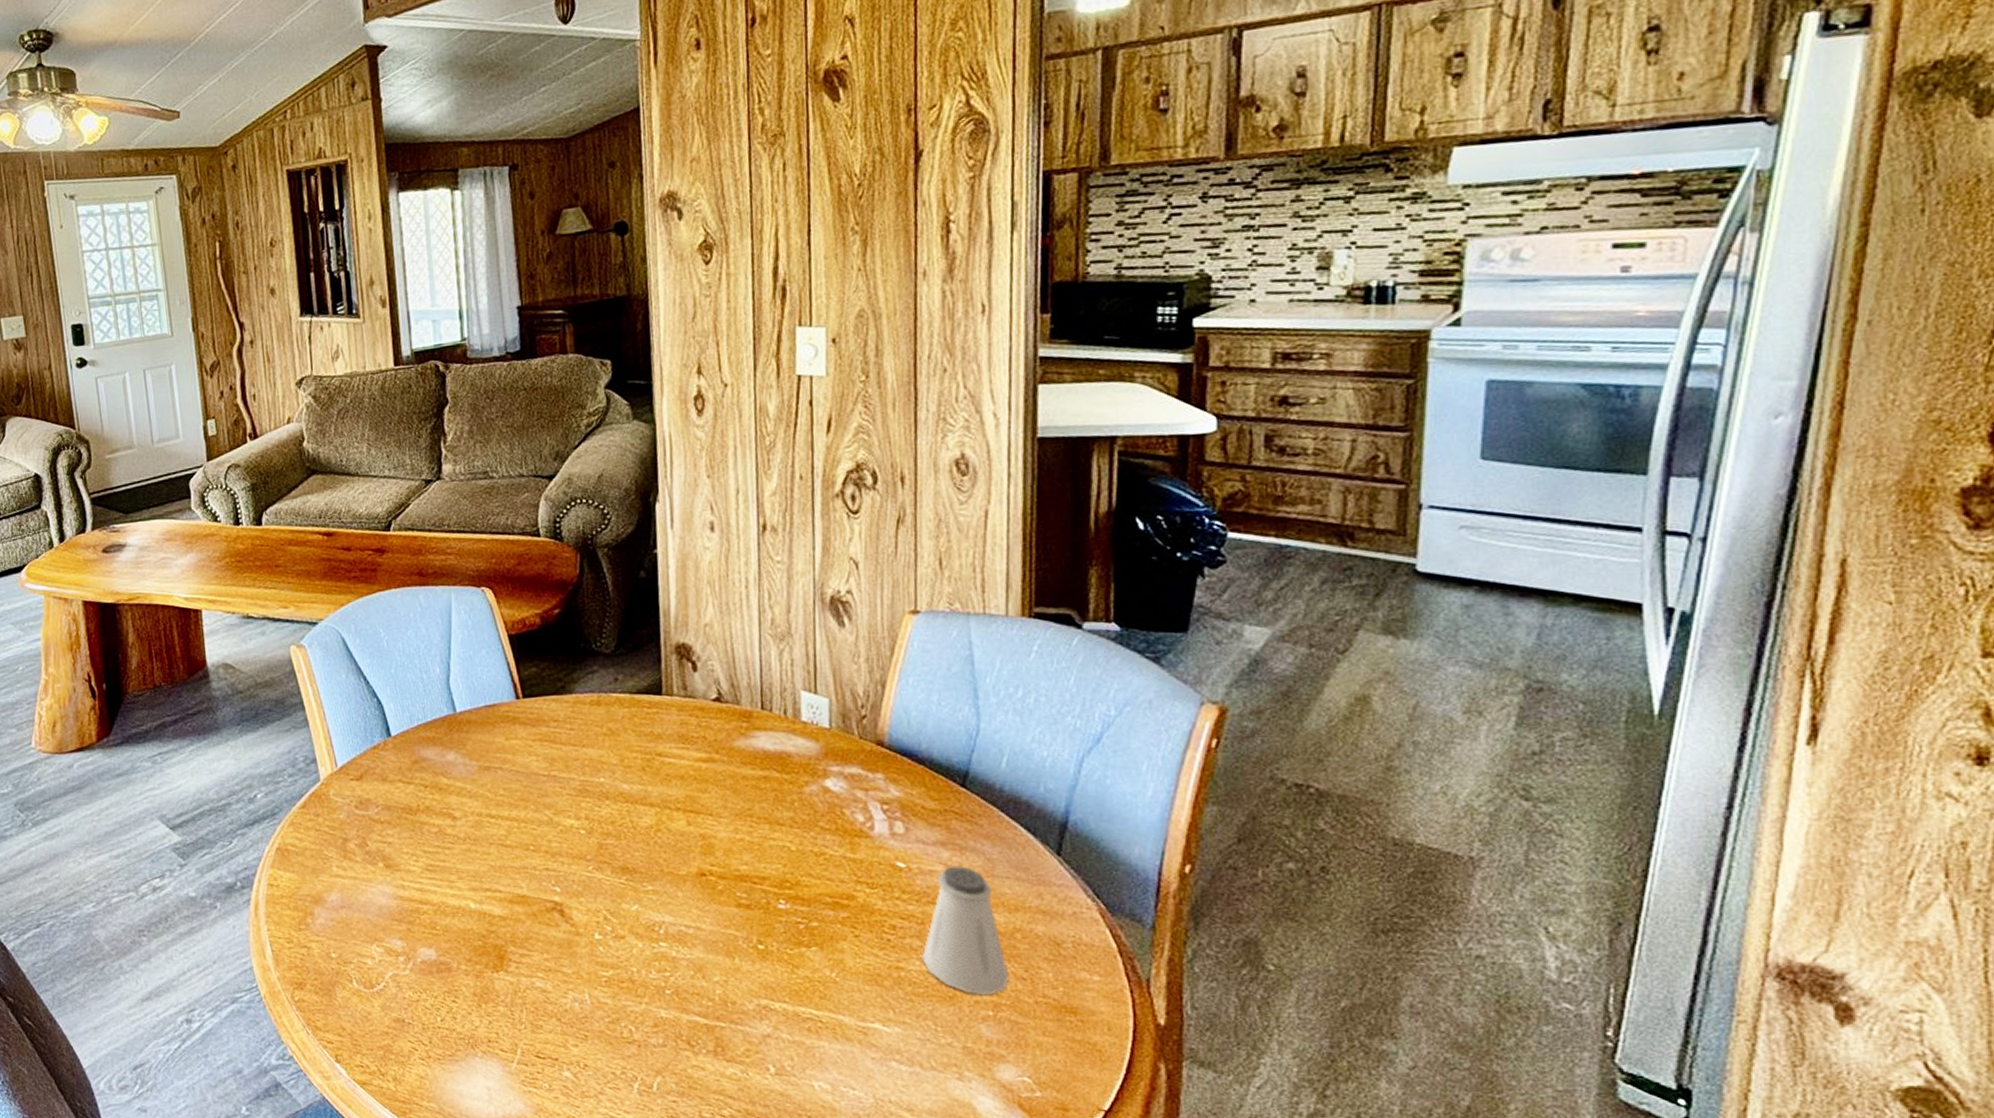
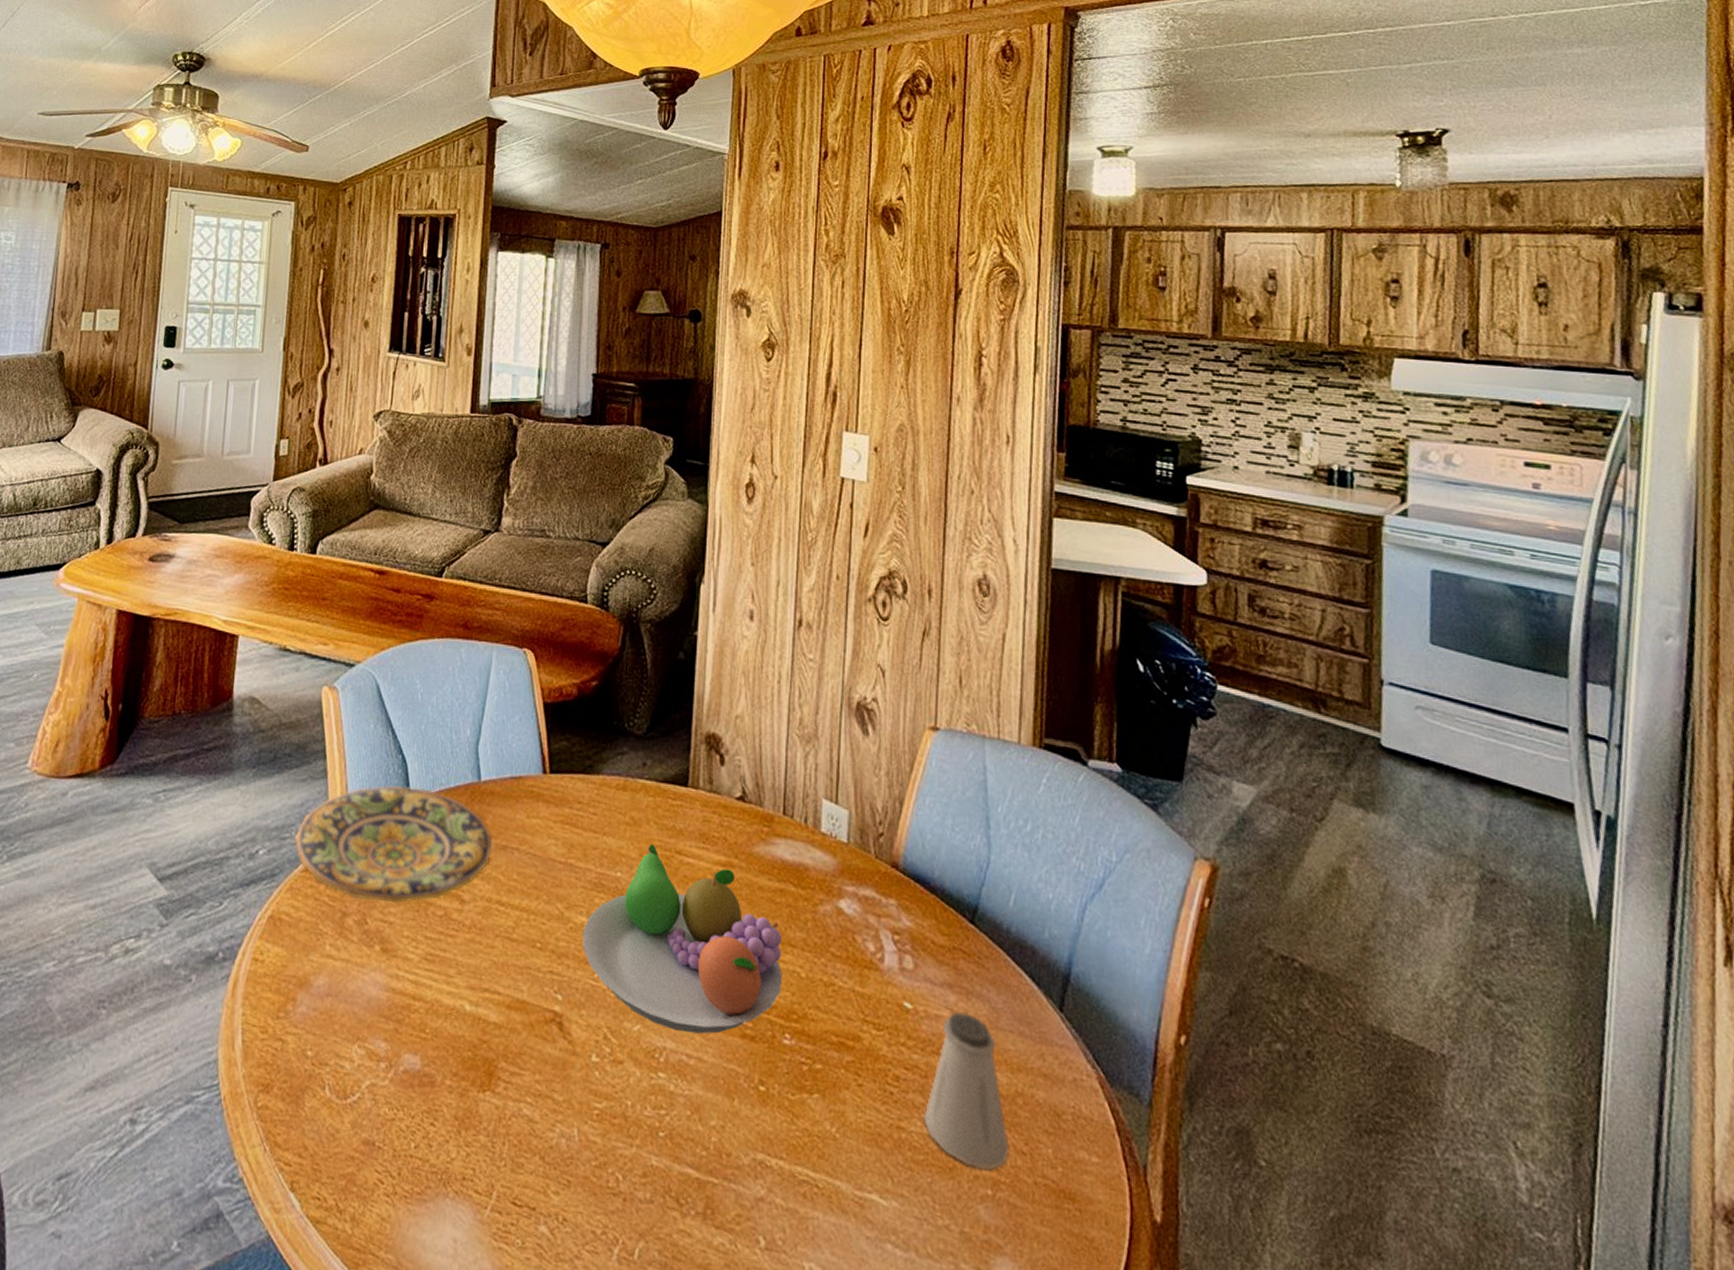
plate: none [288,725,476,827] -> present [295,785,492,904]
fruit bowl: none [573,750,773,907] -> present [582,844,783,1034]

